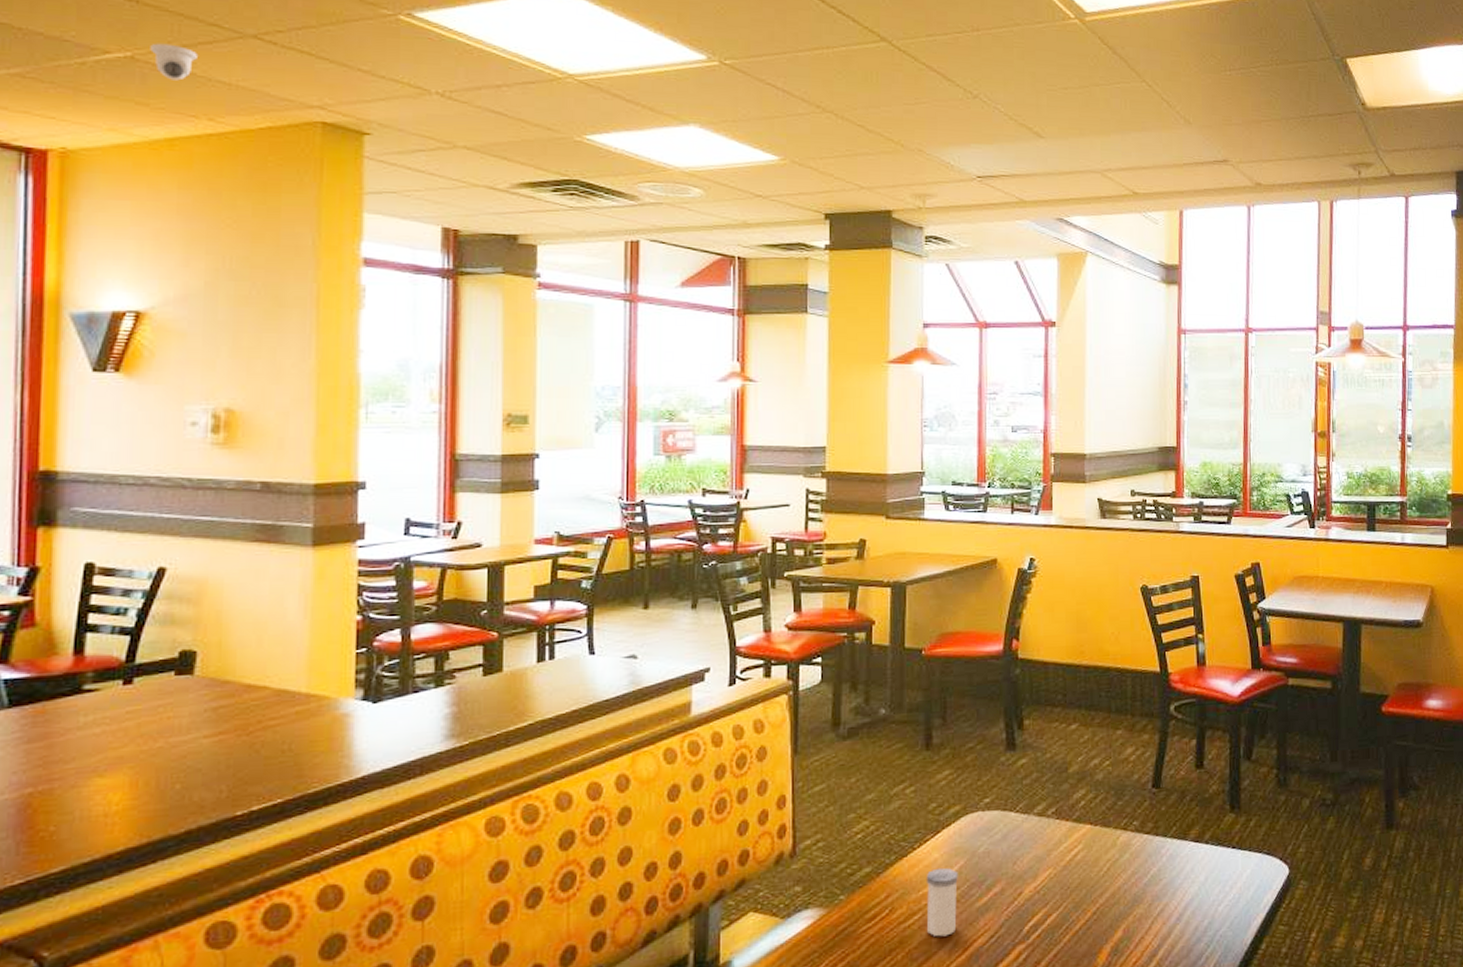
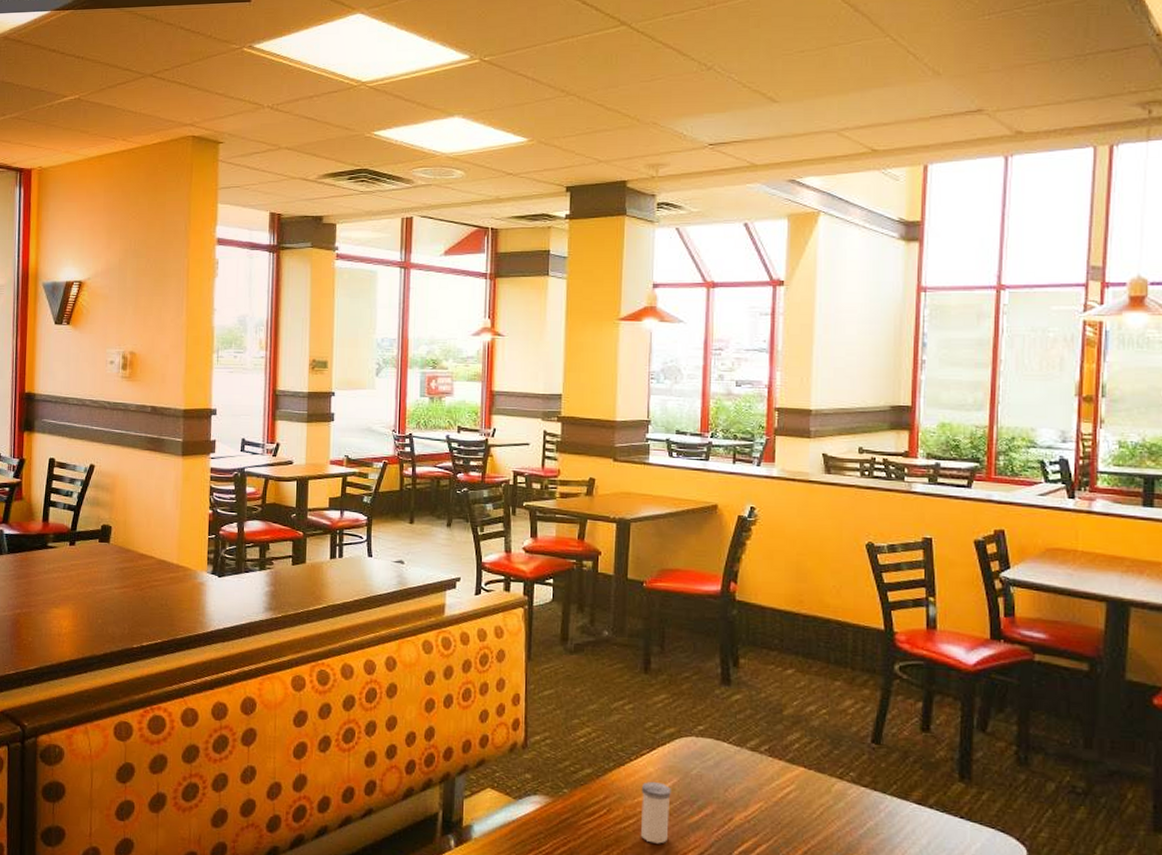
security camera: present [150,43,197,81] -> none [89,86,117,113]

